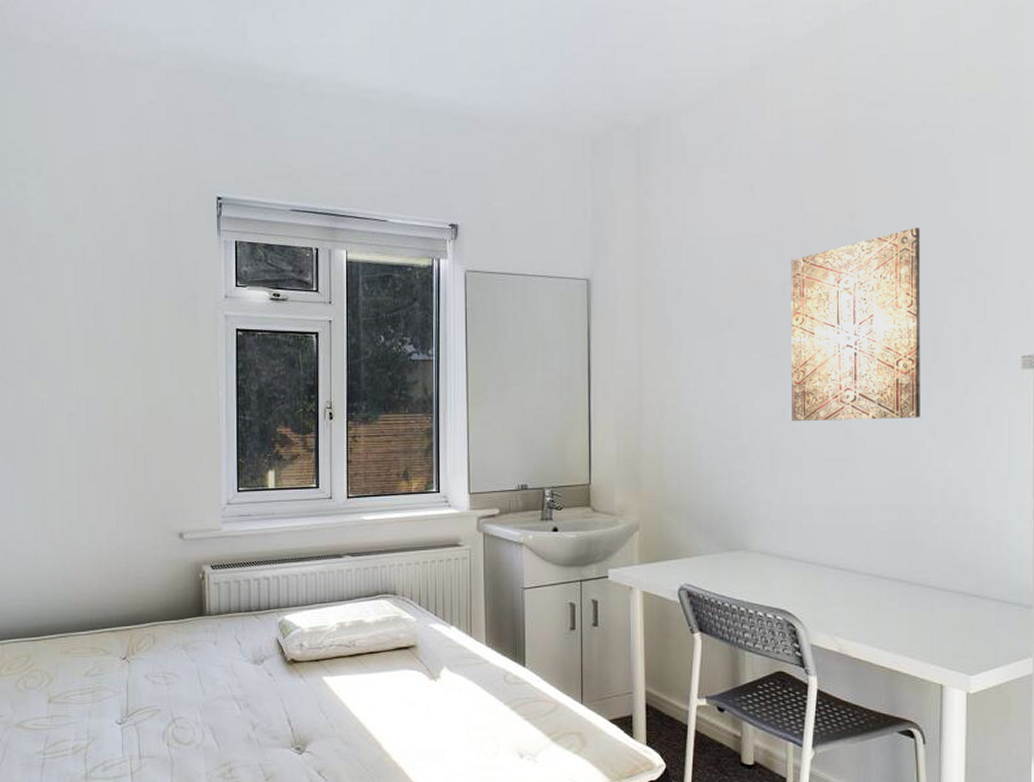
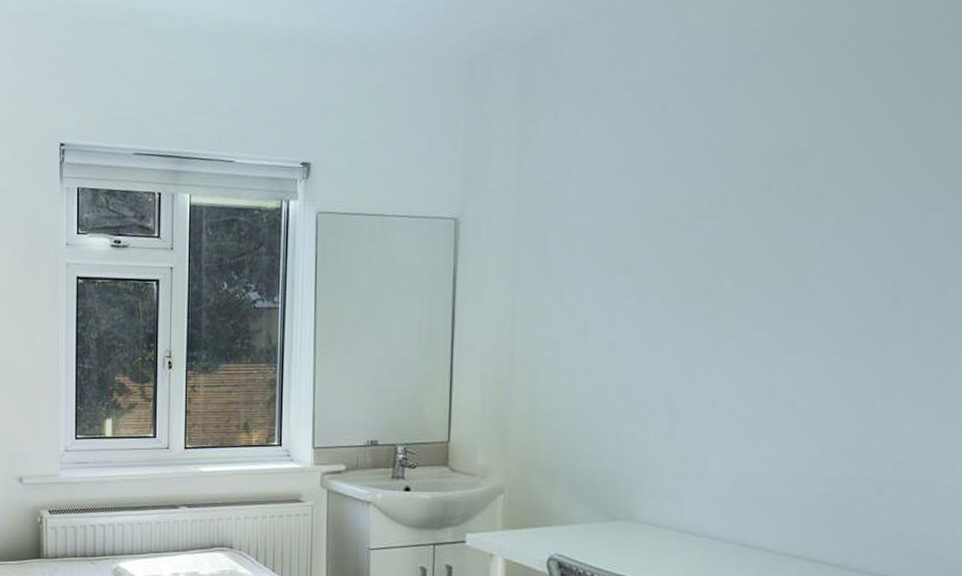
wall art: present [791,228,921,421] -> none [698,146,886,377]

